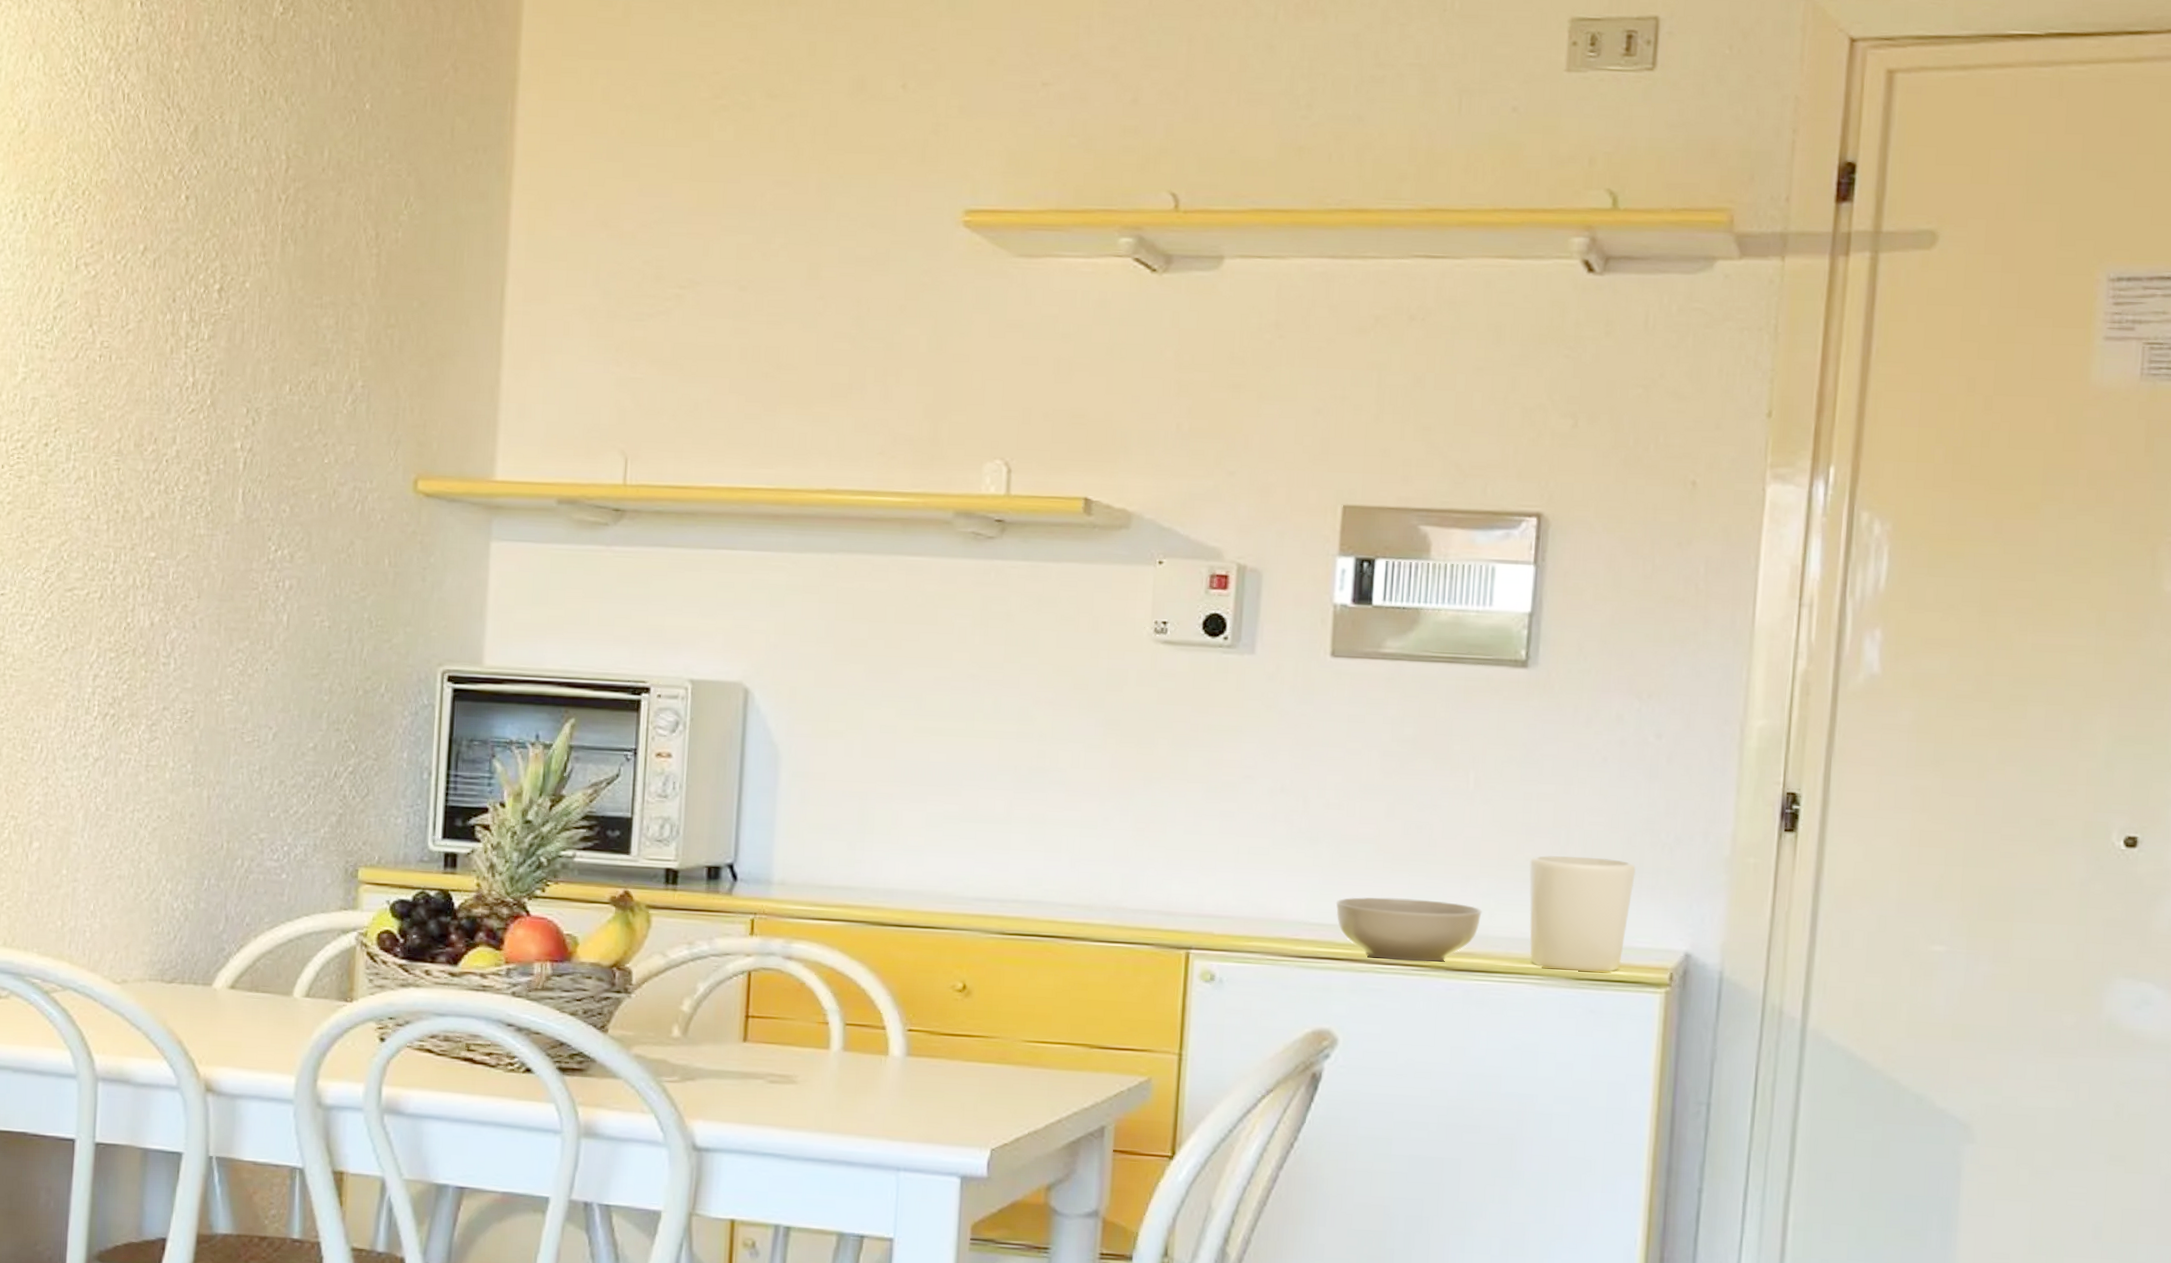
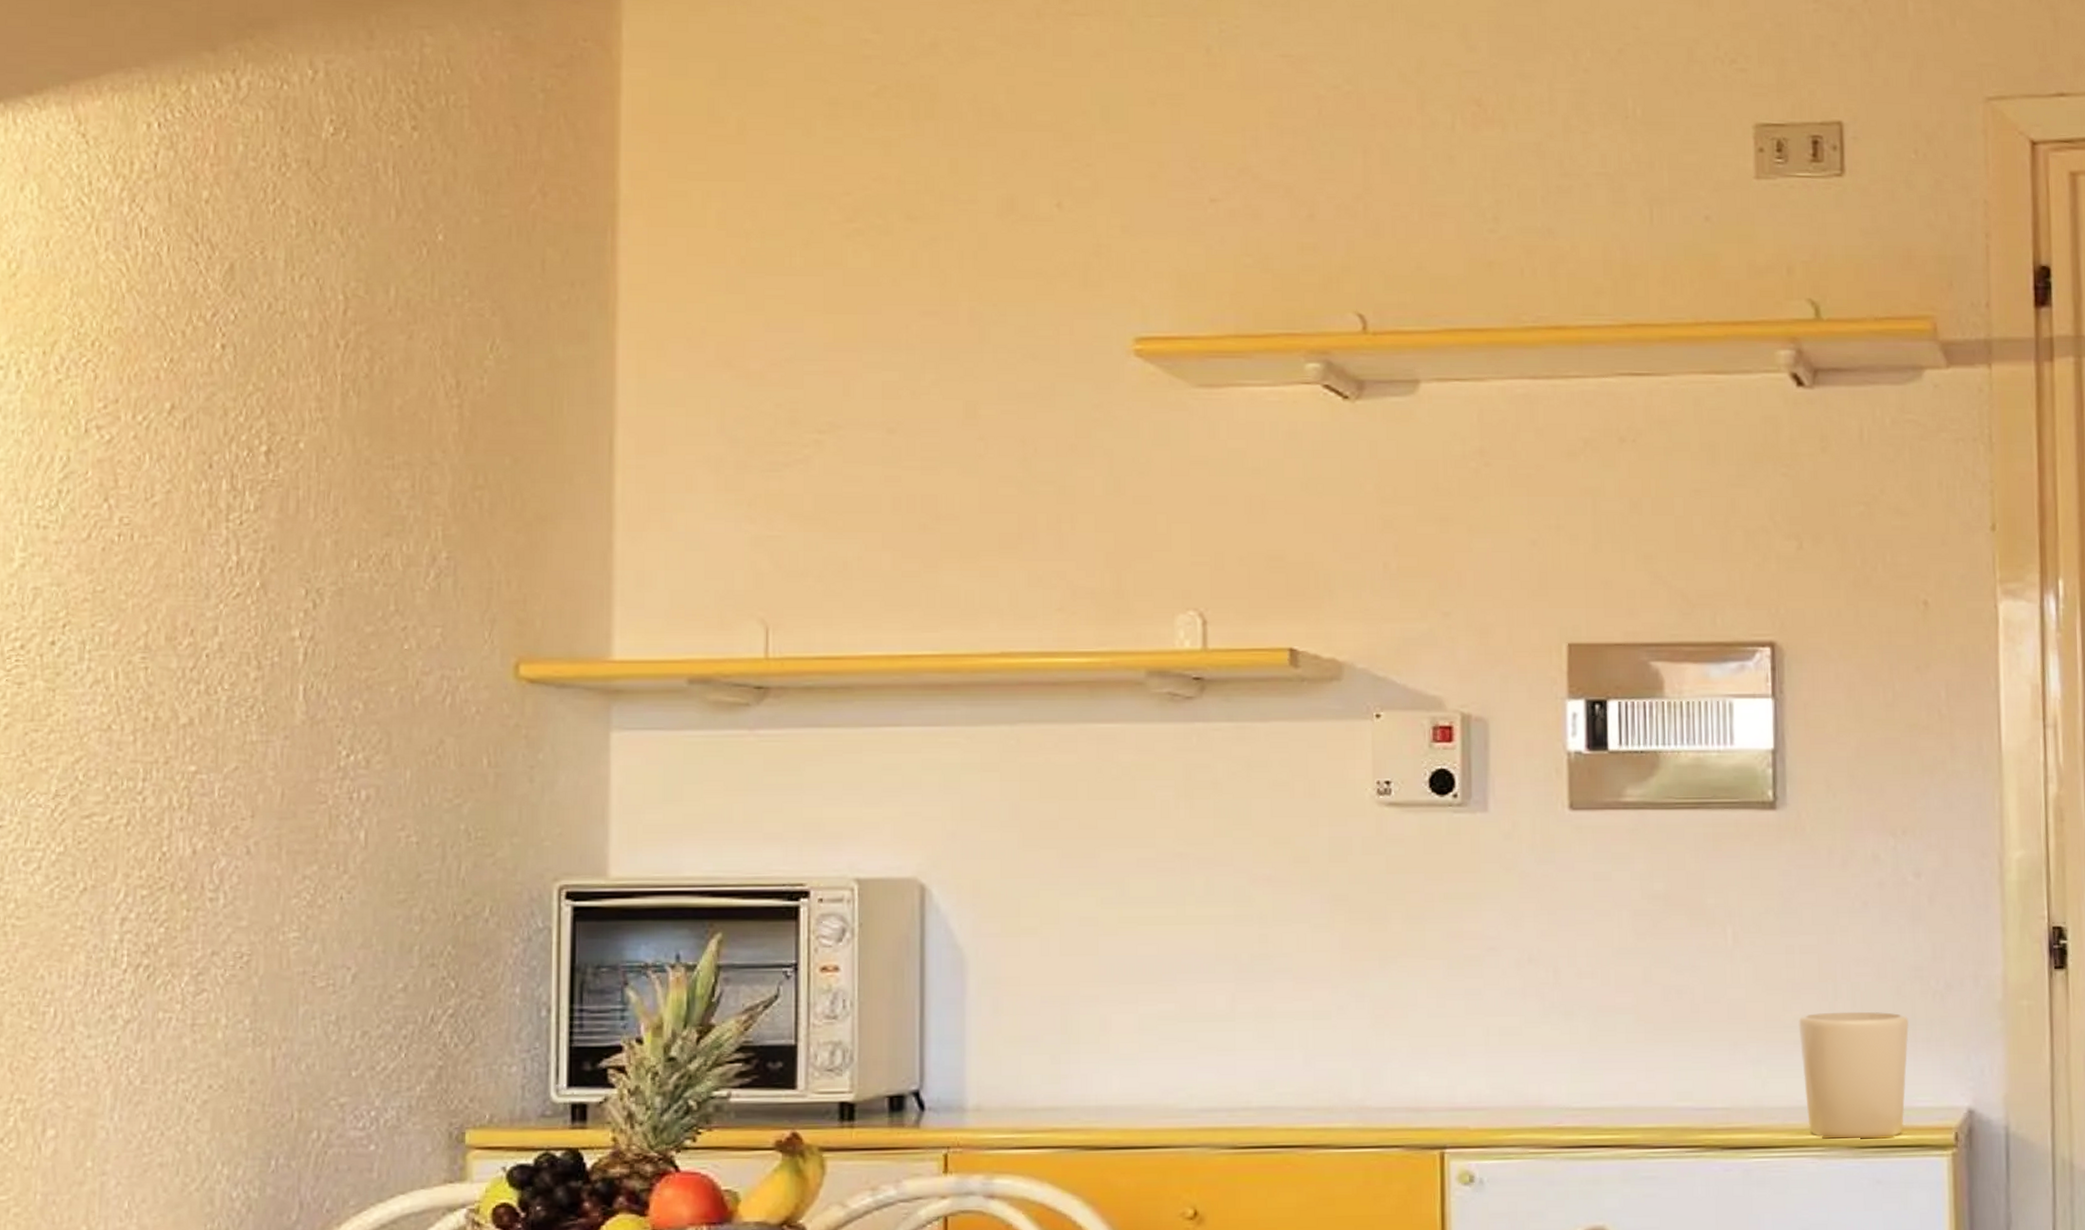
bowl: present [1335,897,1482,963] -> none [1598,1072,1754,1143]

